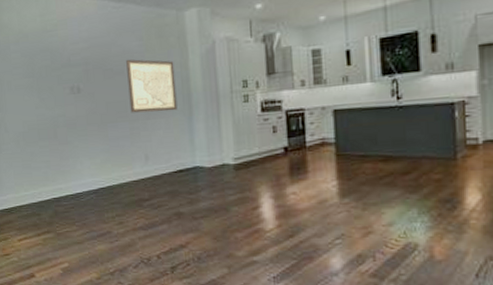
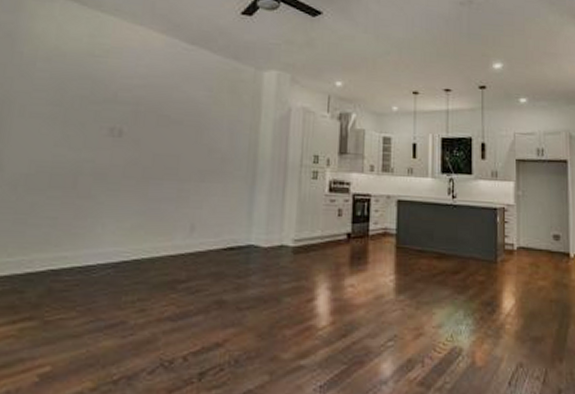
wall art: present [126,59,178,113] -> none [182,108,244,177]

